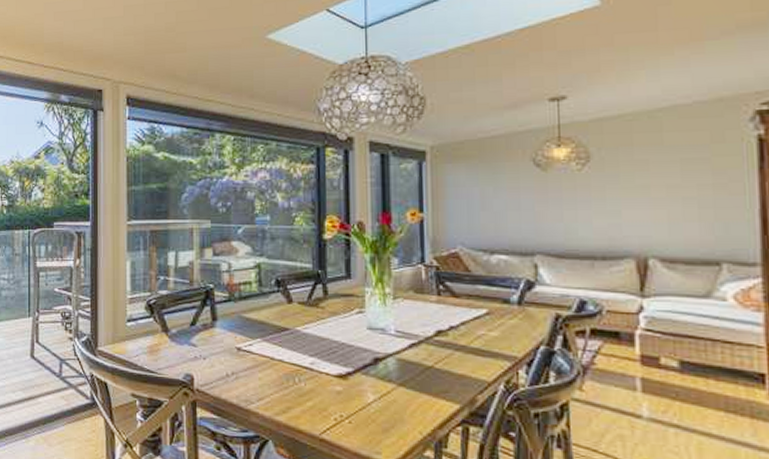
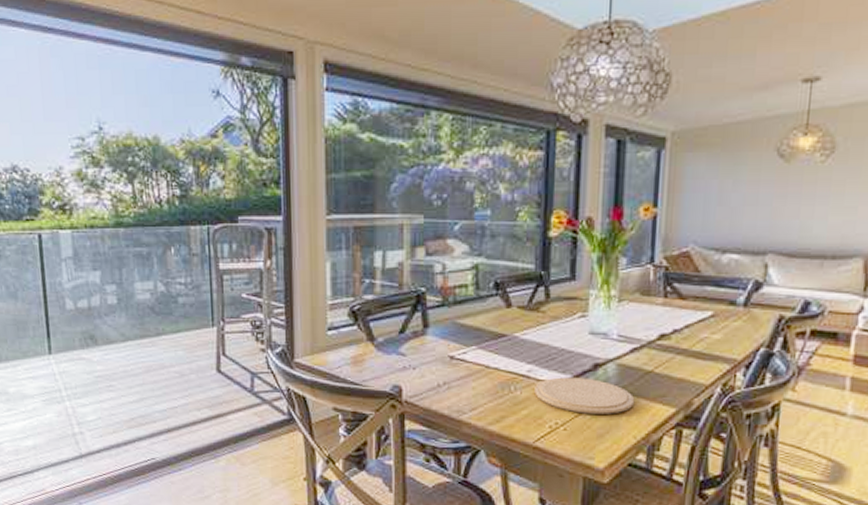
plate: none [318,370,418,409] -> present [534,377,635,414]

